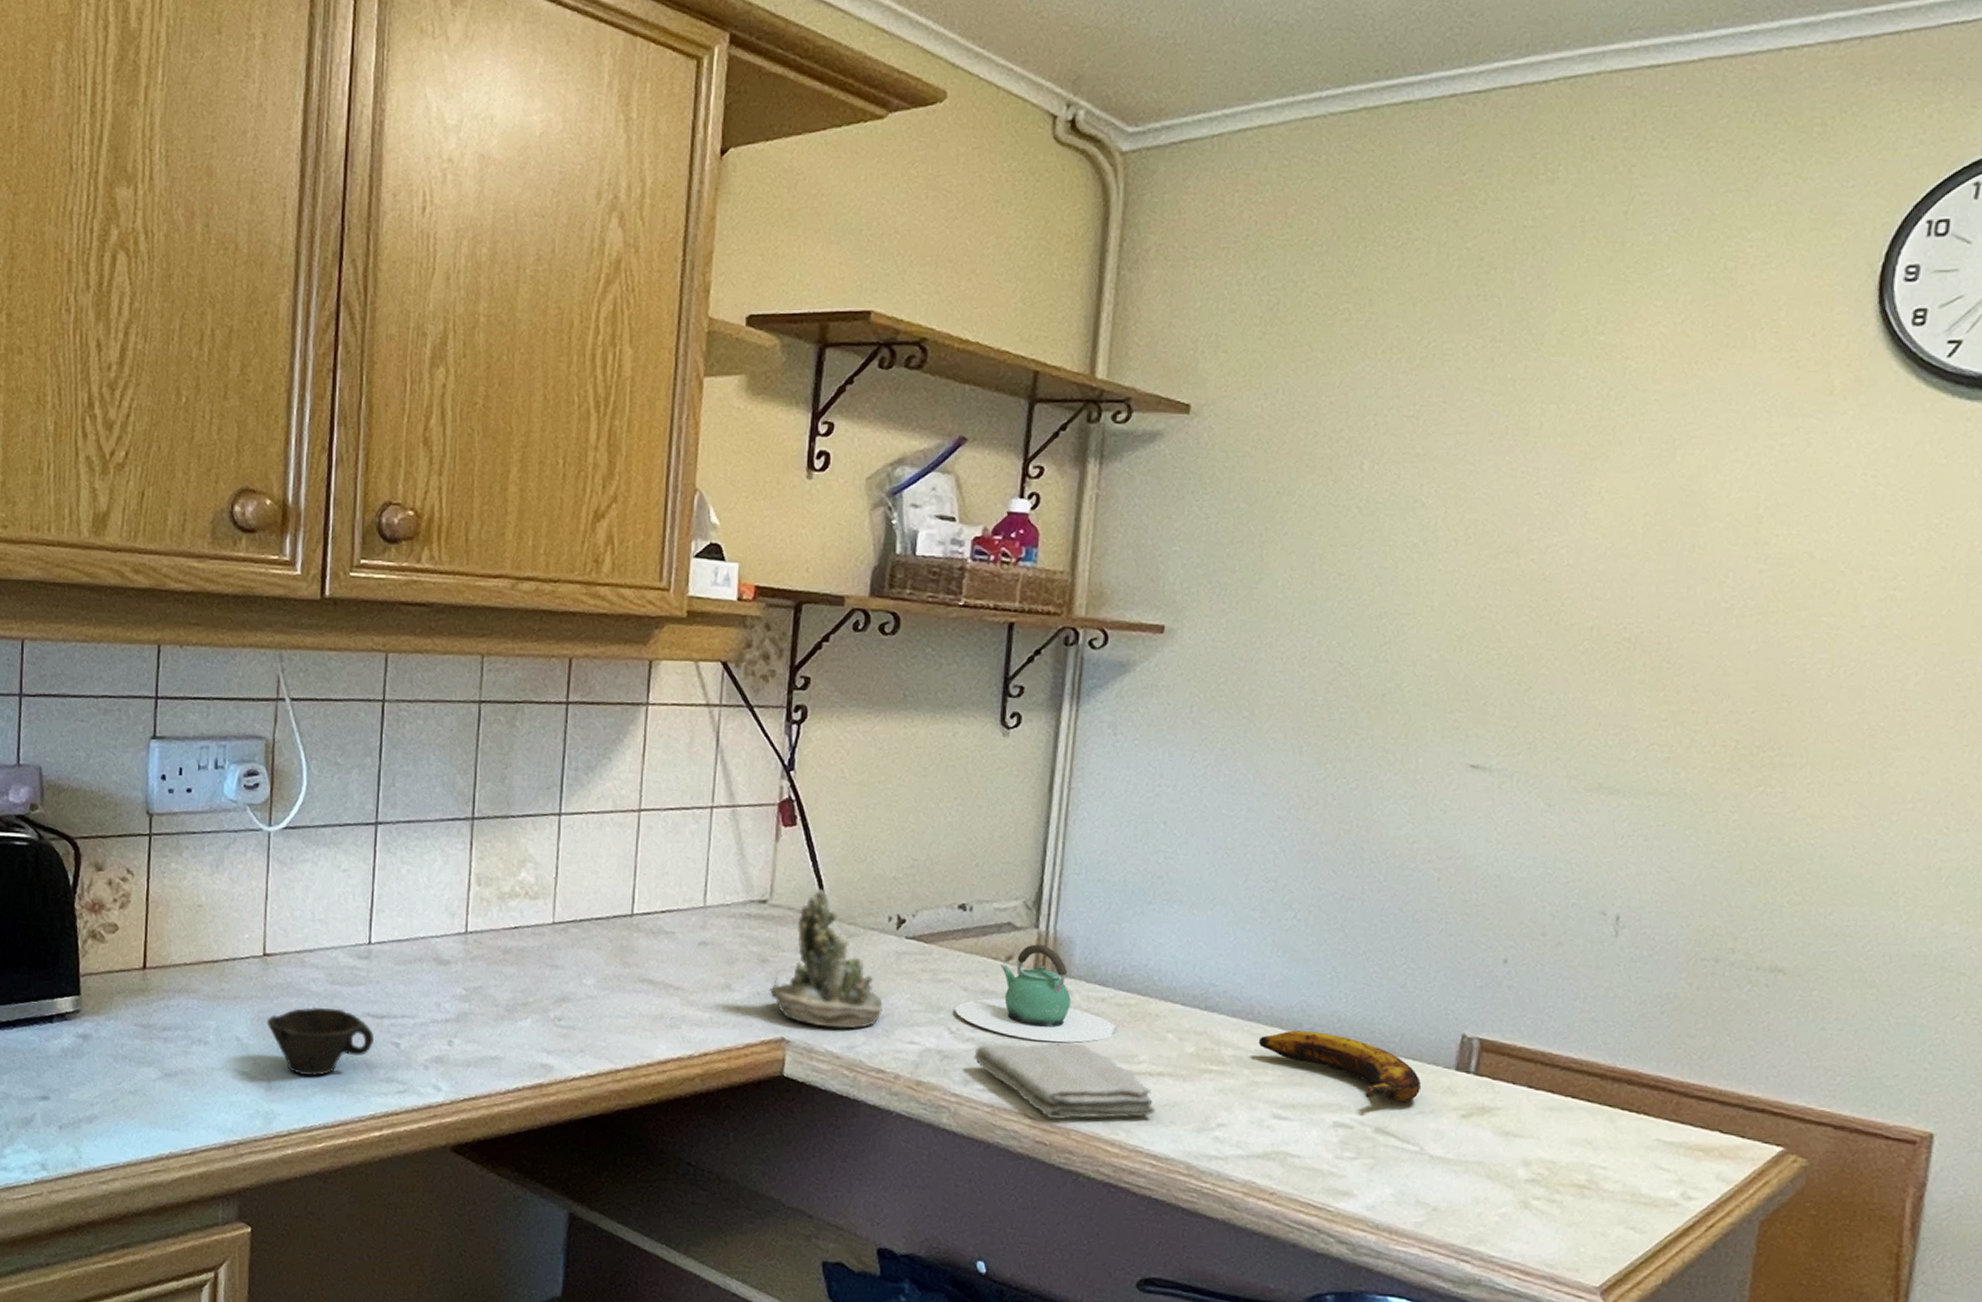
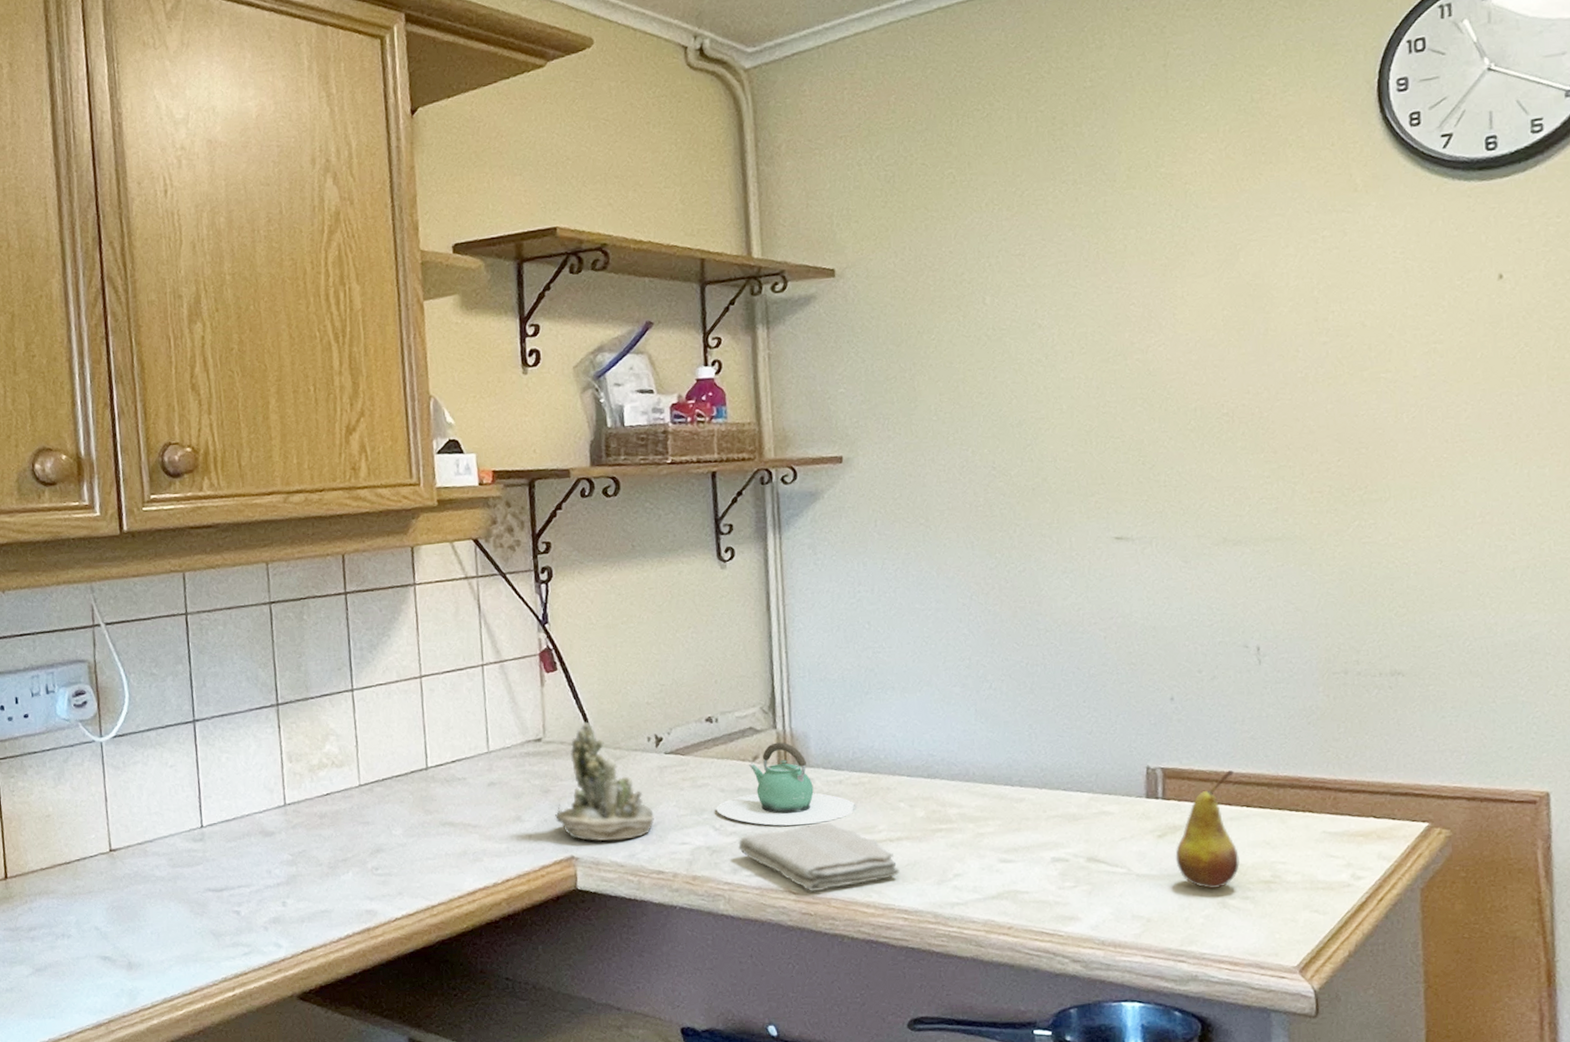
cup: present [266,1007,375,1077] -> none [120,888,218,953]
banana: present [1258,1030,1422,1102] -> none [977,782,1120,833]
fruit: none [1478,1053,1564,1186] -> present [1175,770,1240,890]

